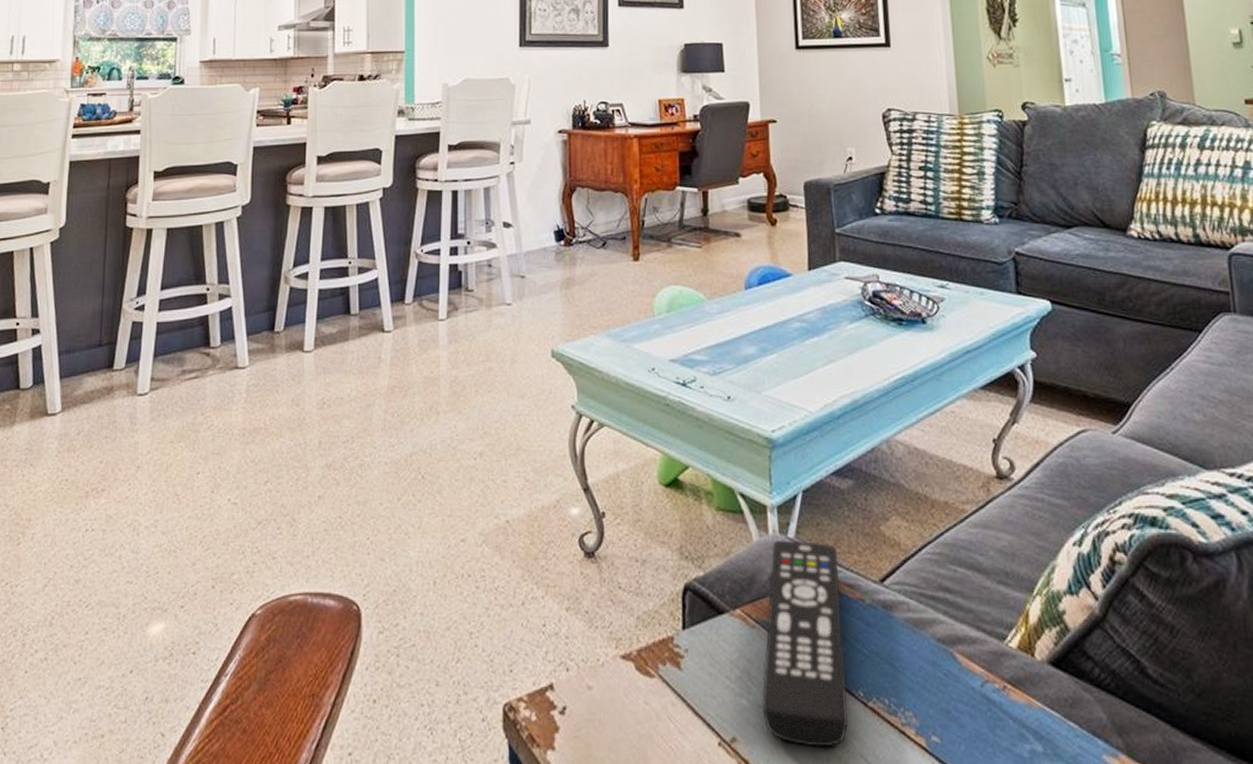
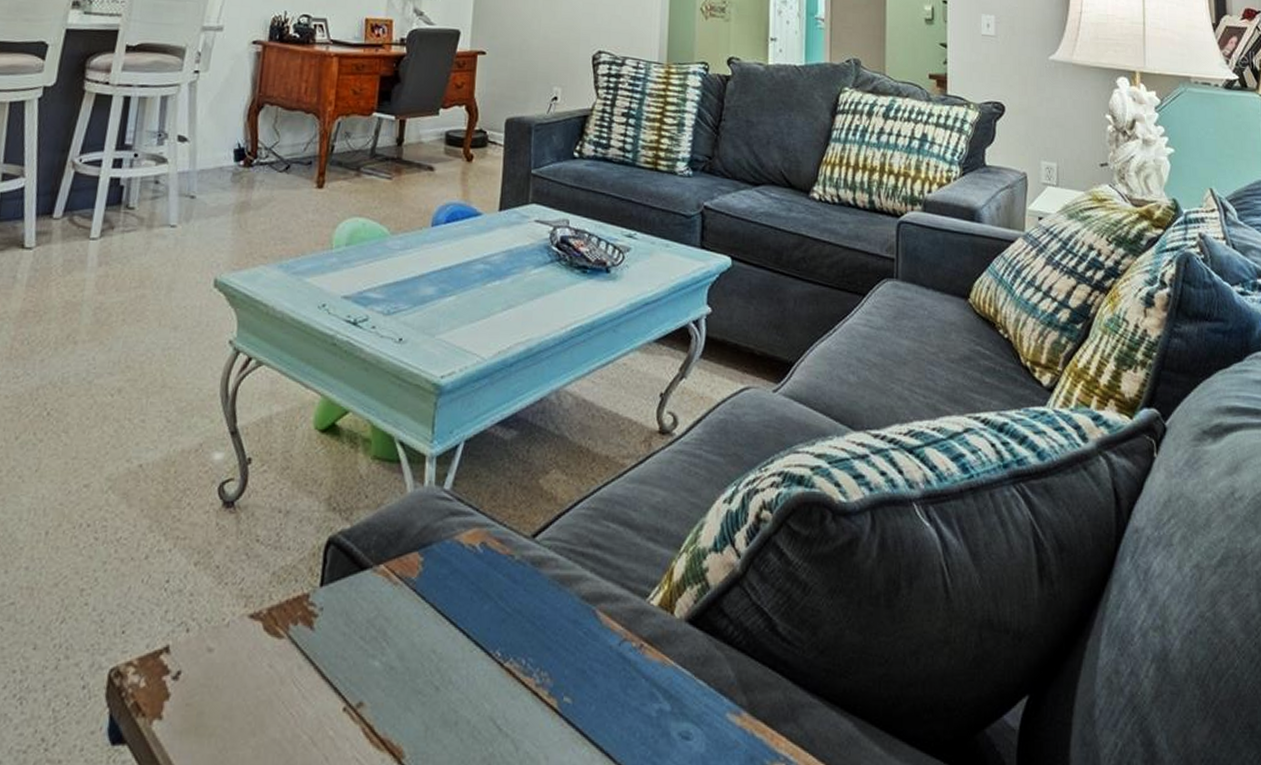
remote control: present [762,540,848,747] -> none [394,491,492,711]

